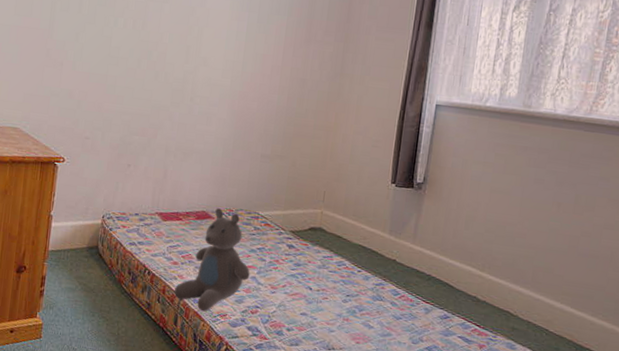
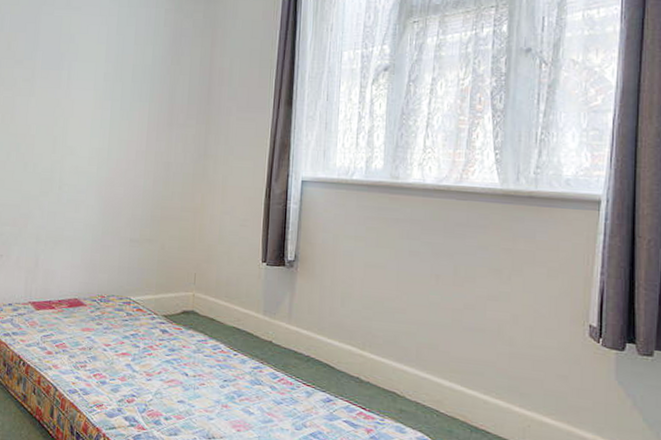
stuffed animal: present [173,208,250,312] -> none [49,295,125,402]

